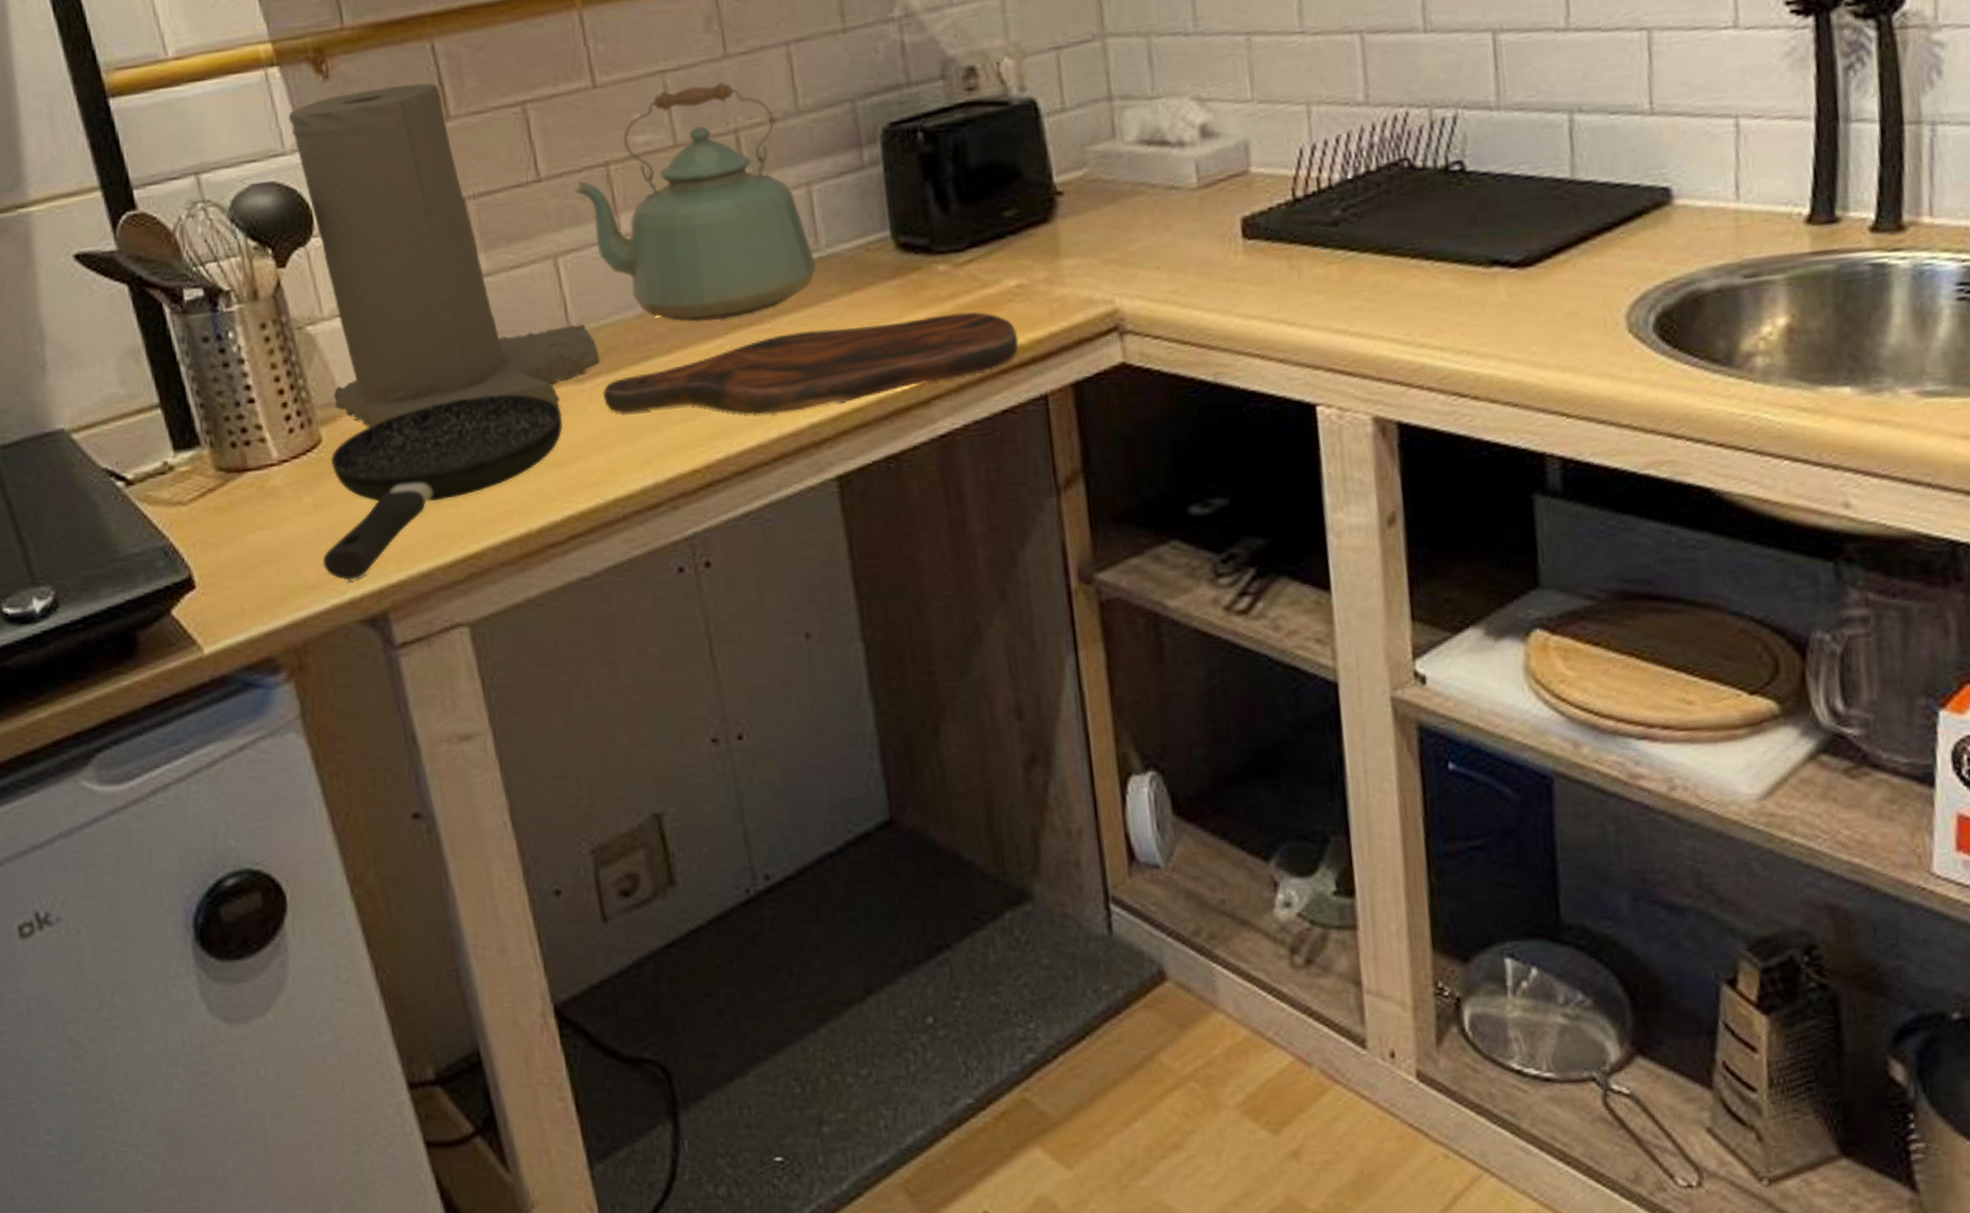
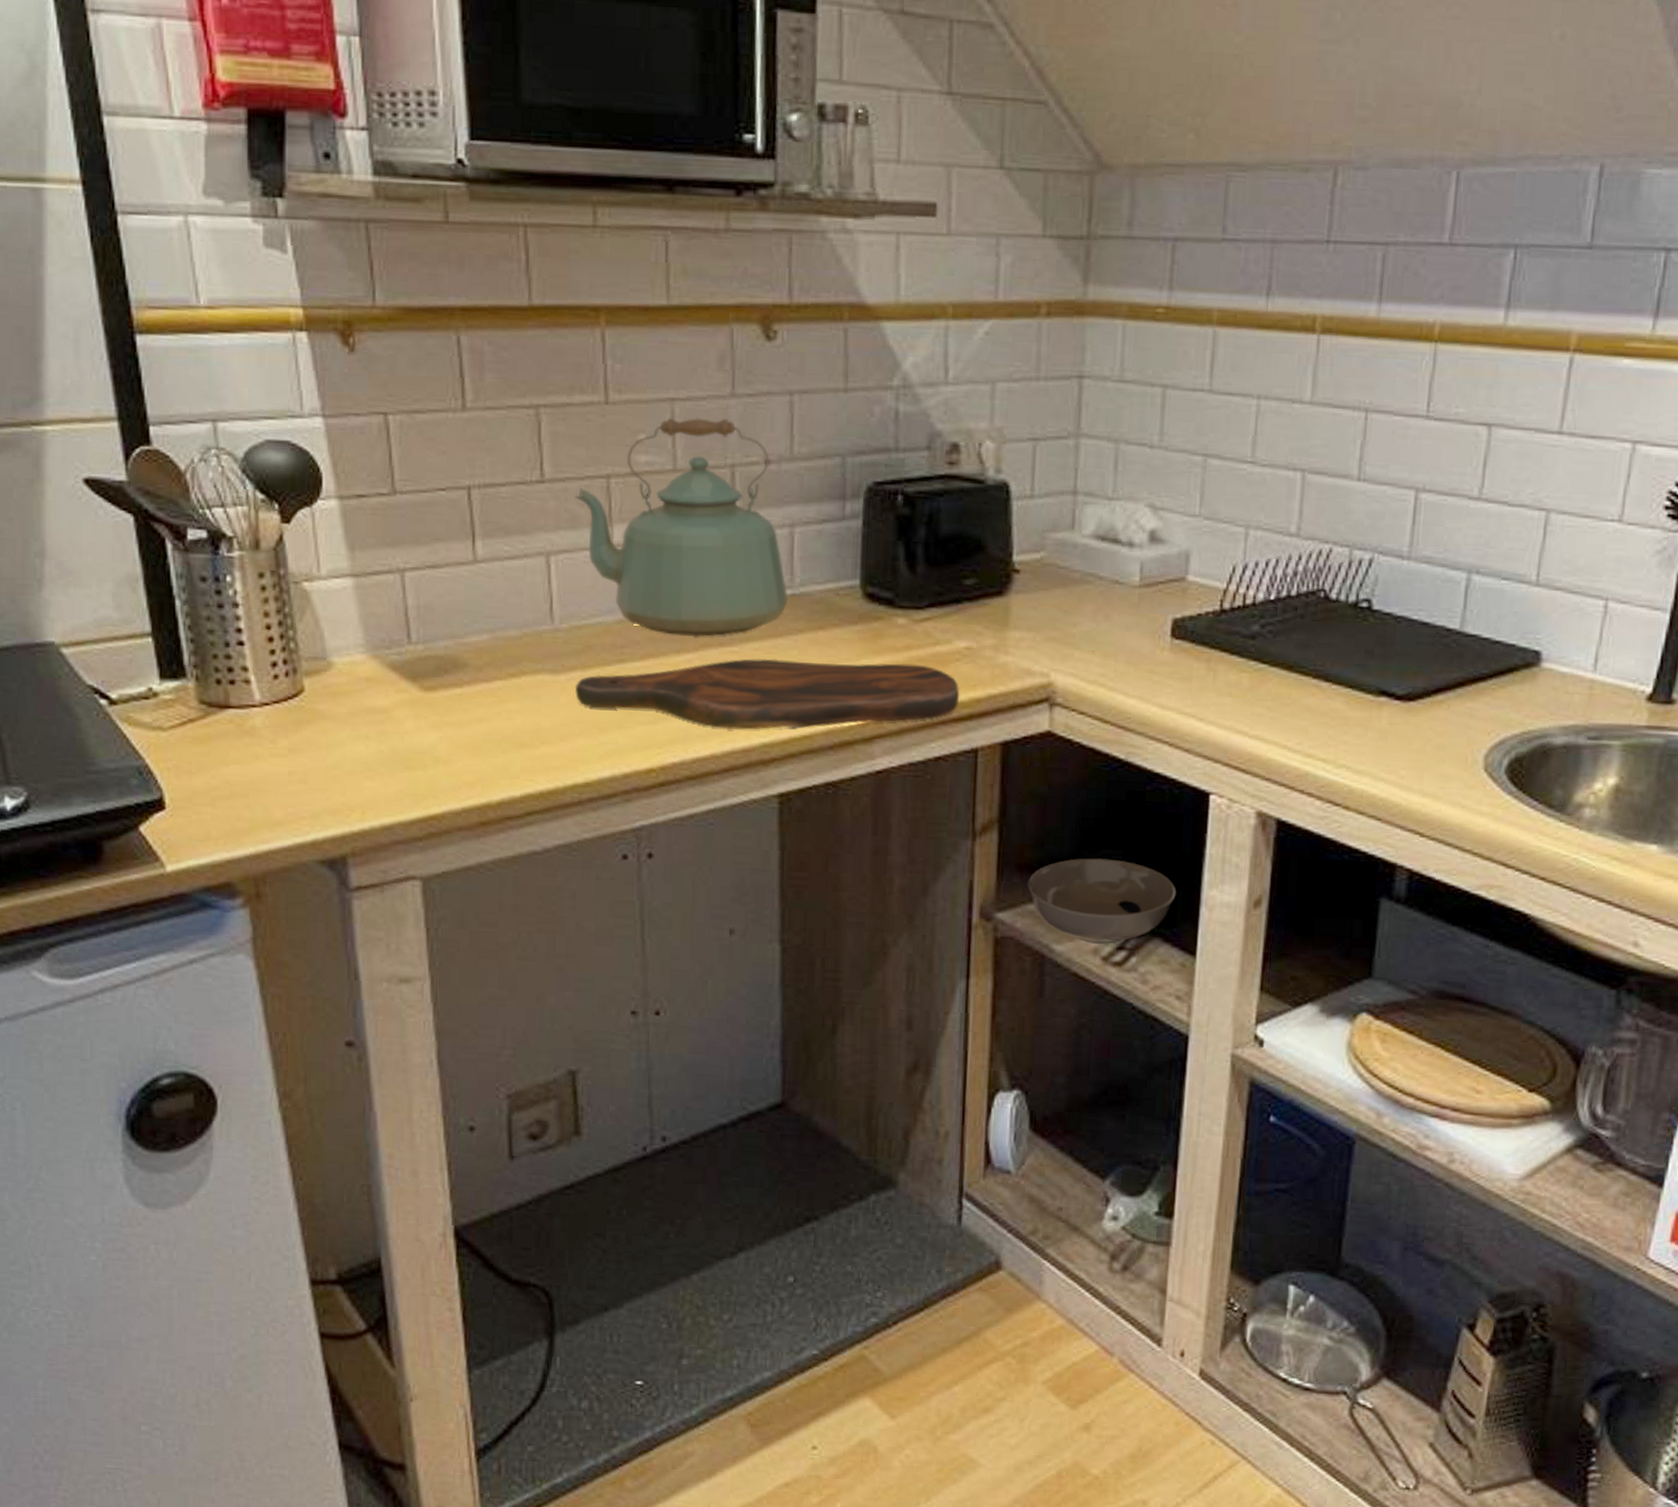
paper towel: present [288,83,601,426] -> none [310,369,577,692]
frying pan: present [322,394,563,581] -> none [290,672,535,823]
bowl: none [1126,494,1297,593] -> present [1027,858,1176,944]

